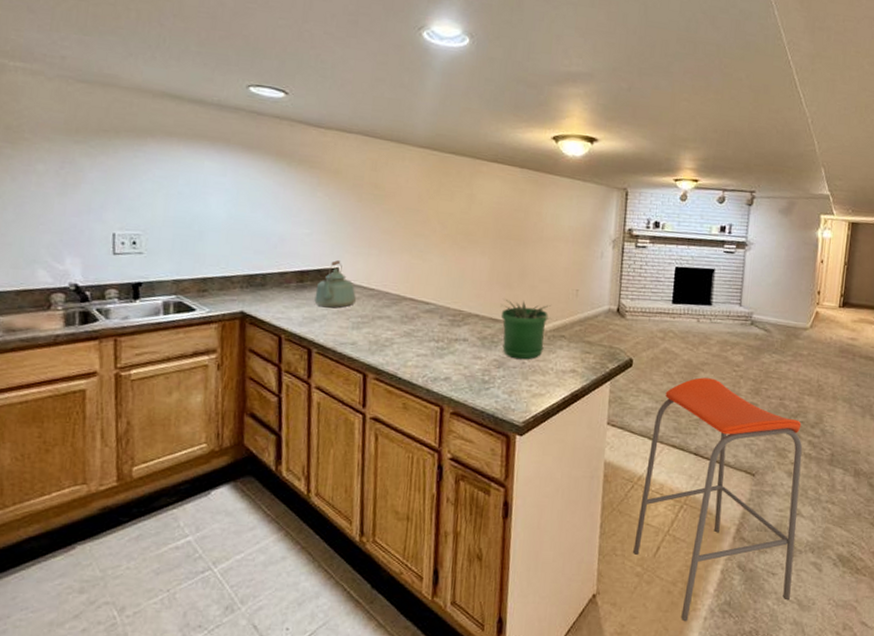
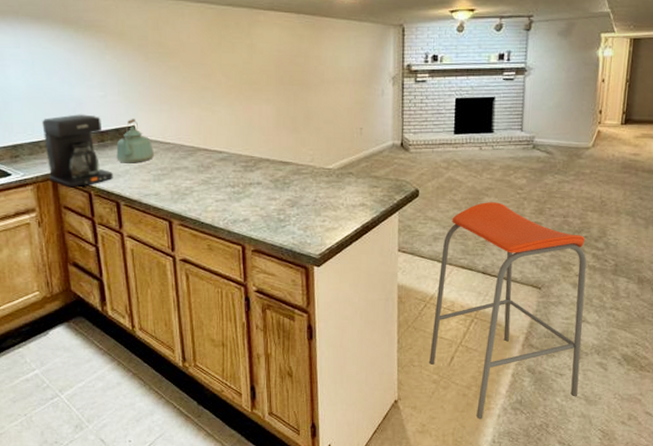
coffee maker: none [237,250,309,331] -> present [42,114,113,189]
planter: present [500,298,552,360] -> none [289,142,339,198]

